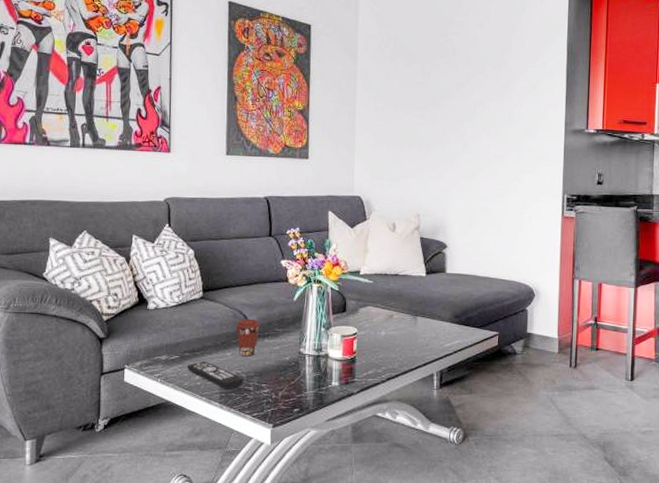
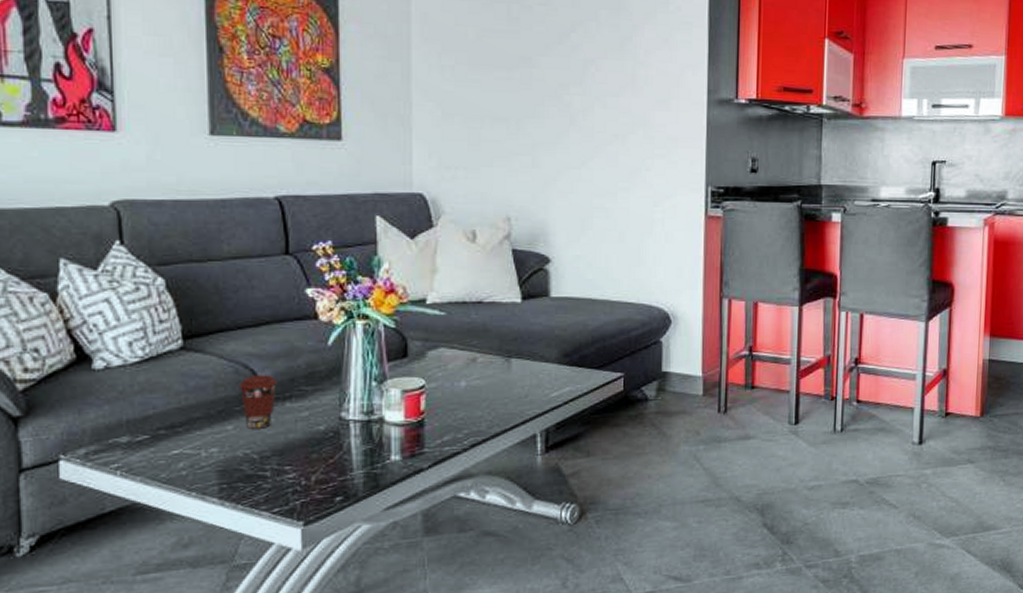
remote control: present [187,361,244,390] -> none [163,440,256,478]

